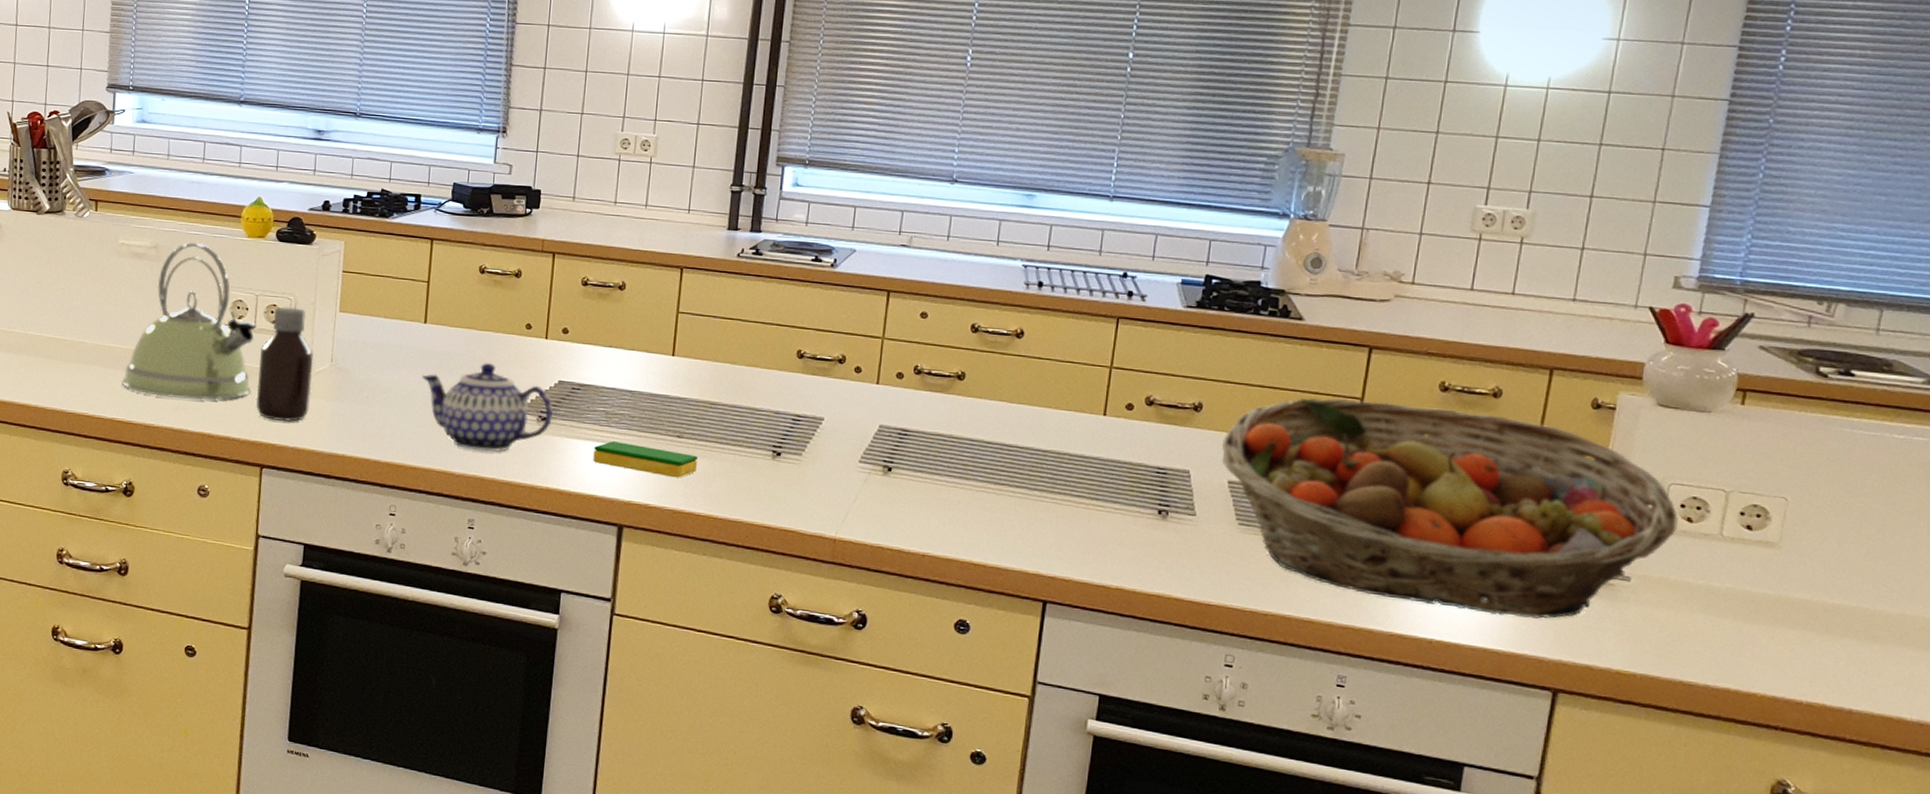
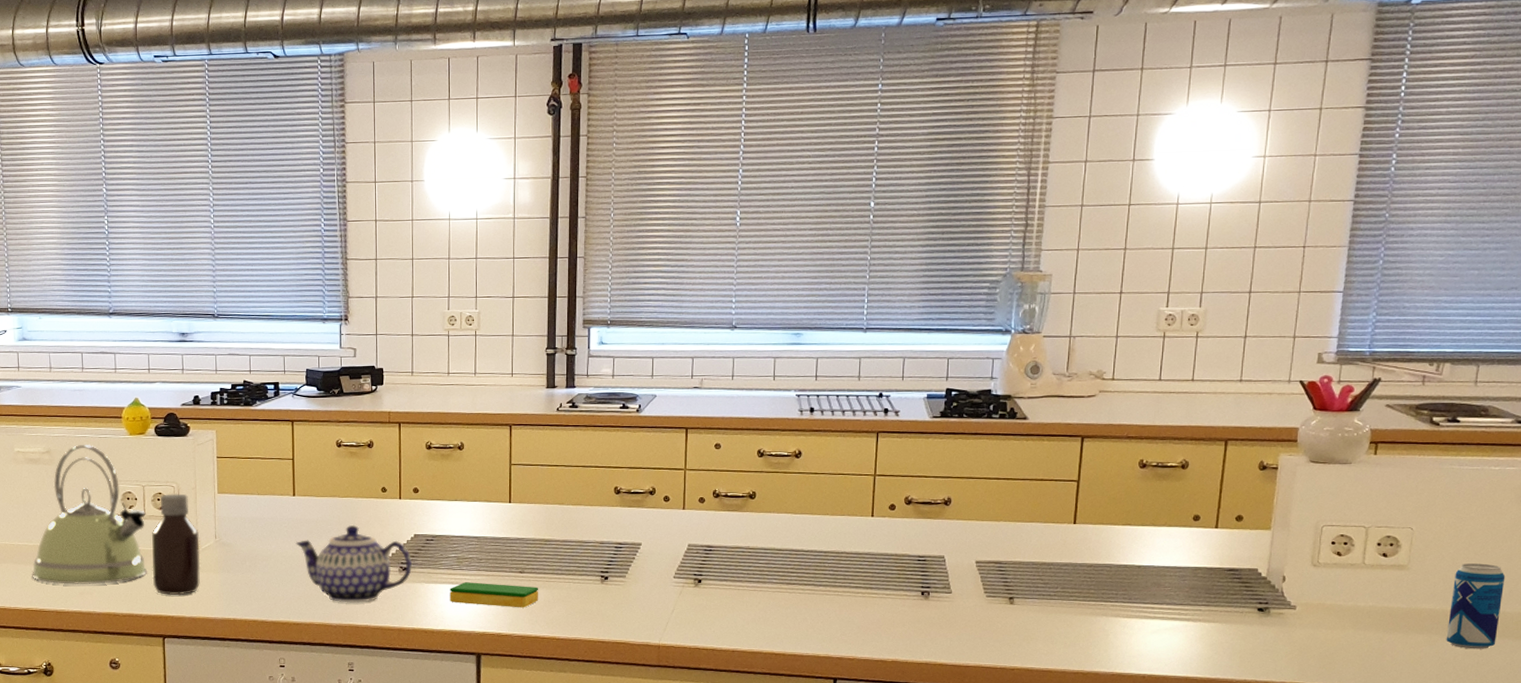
fruit basket: present [1221,398,1678,619] -> none [968,481,1330,648]
beverage can: none [1825,548,1907,657] -> present [1446,563,1506,649]

